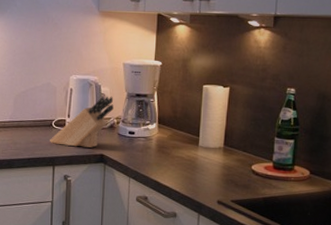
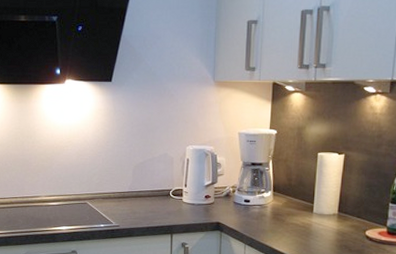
knife block: present [50,96,114,148] -> none [168,165,230,216]

